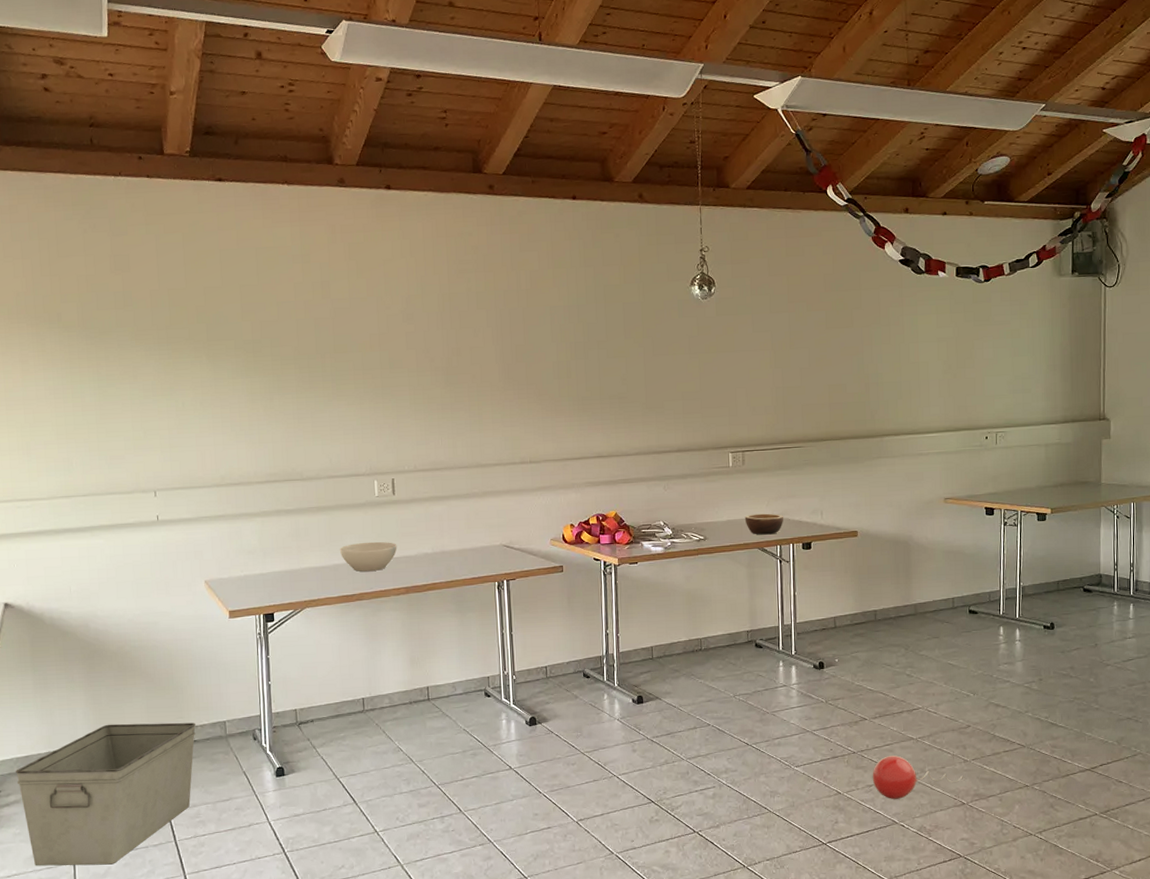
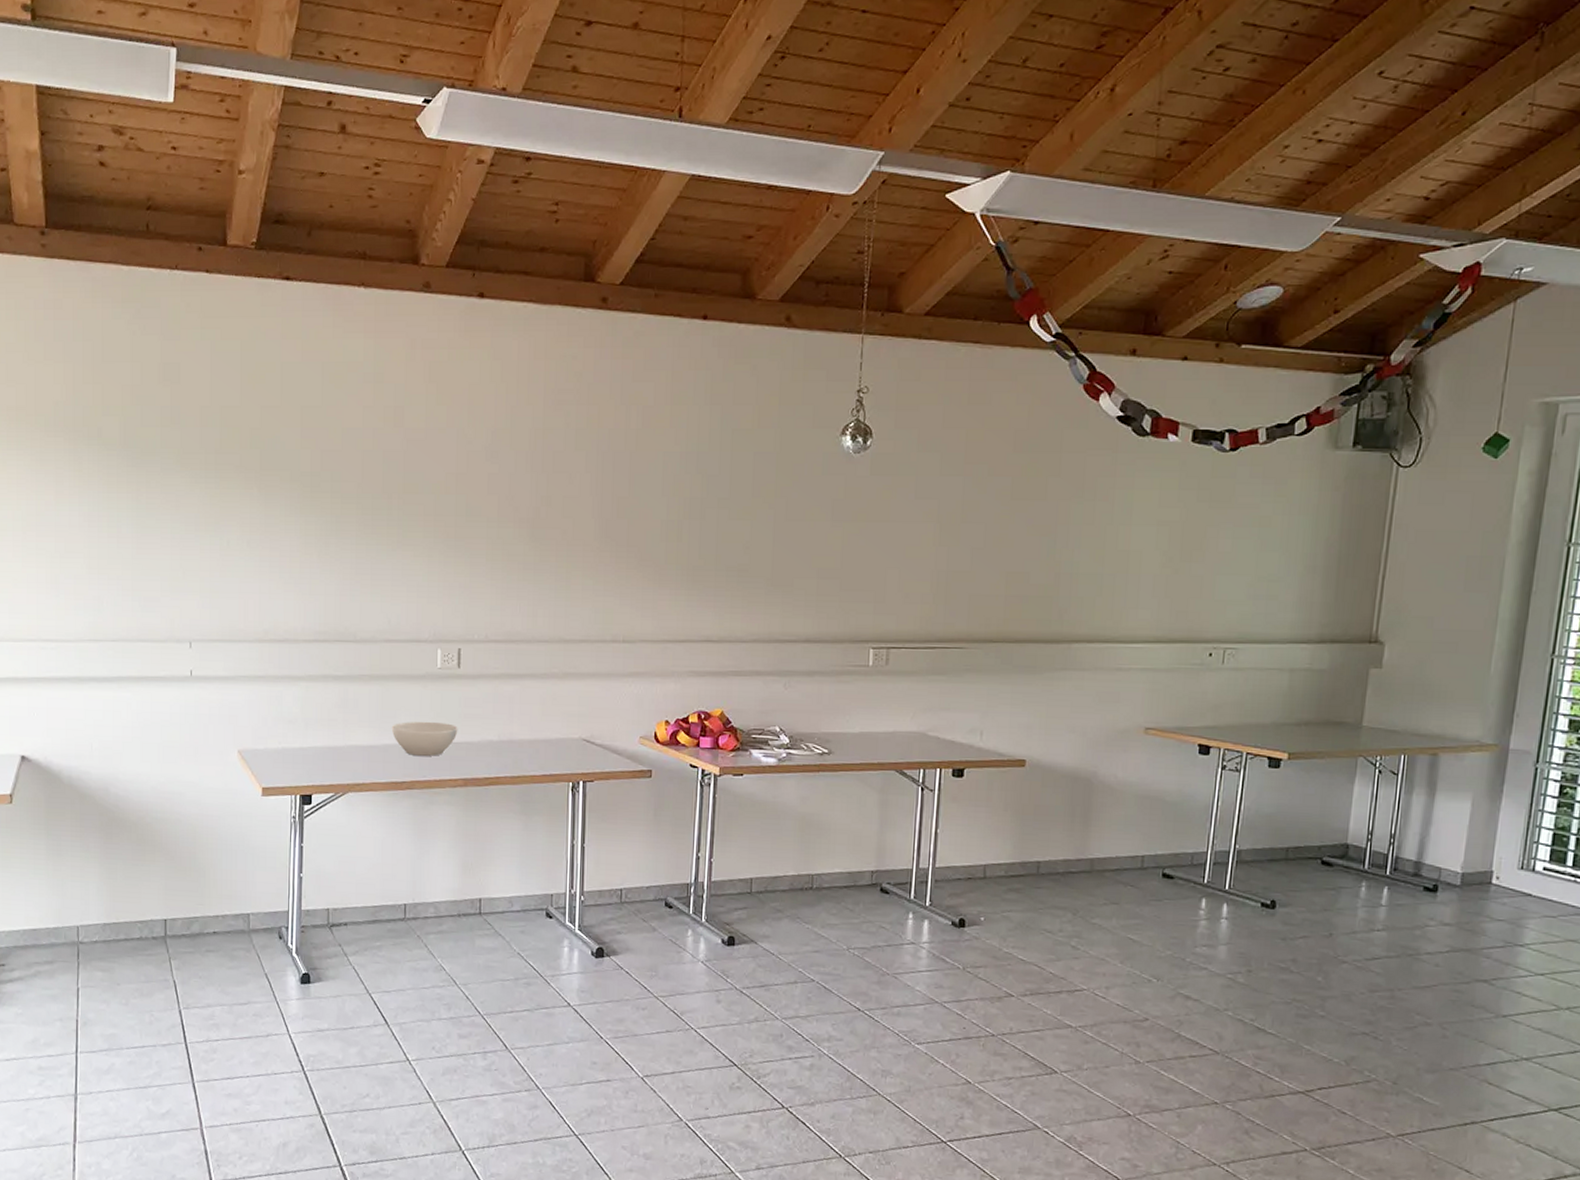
storage bin: present [16,722,196,866] -> none [22,903,216,1061]
bowl: present [744,513,784,535] -> none [882,727,933,755]
balloon: present [872,755,963,799] -> none [1013,1044,1132,1099]

